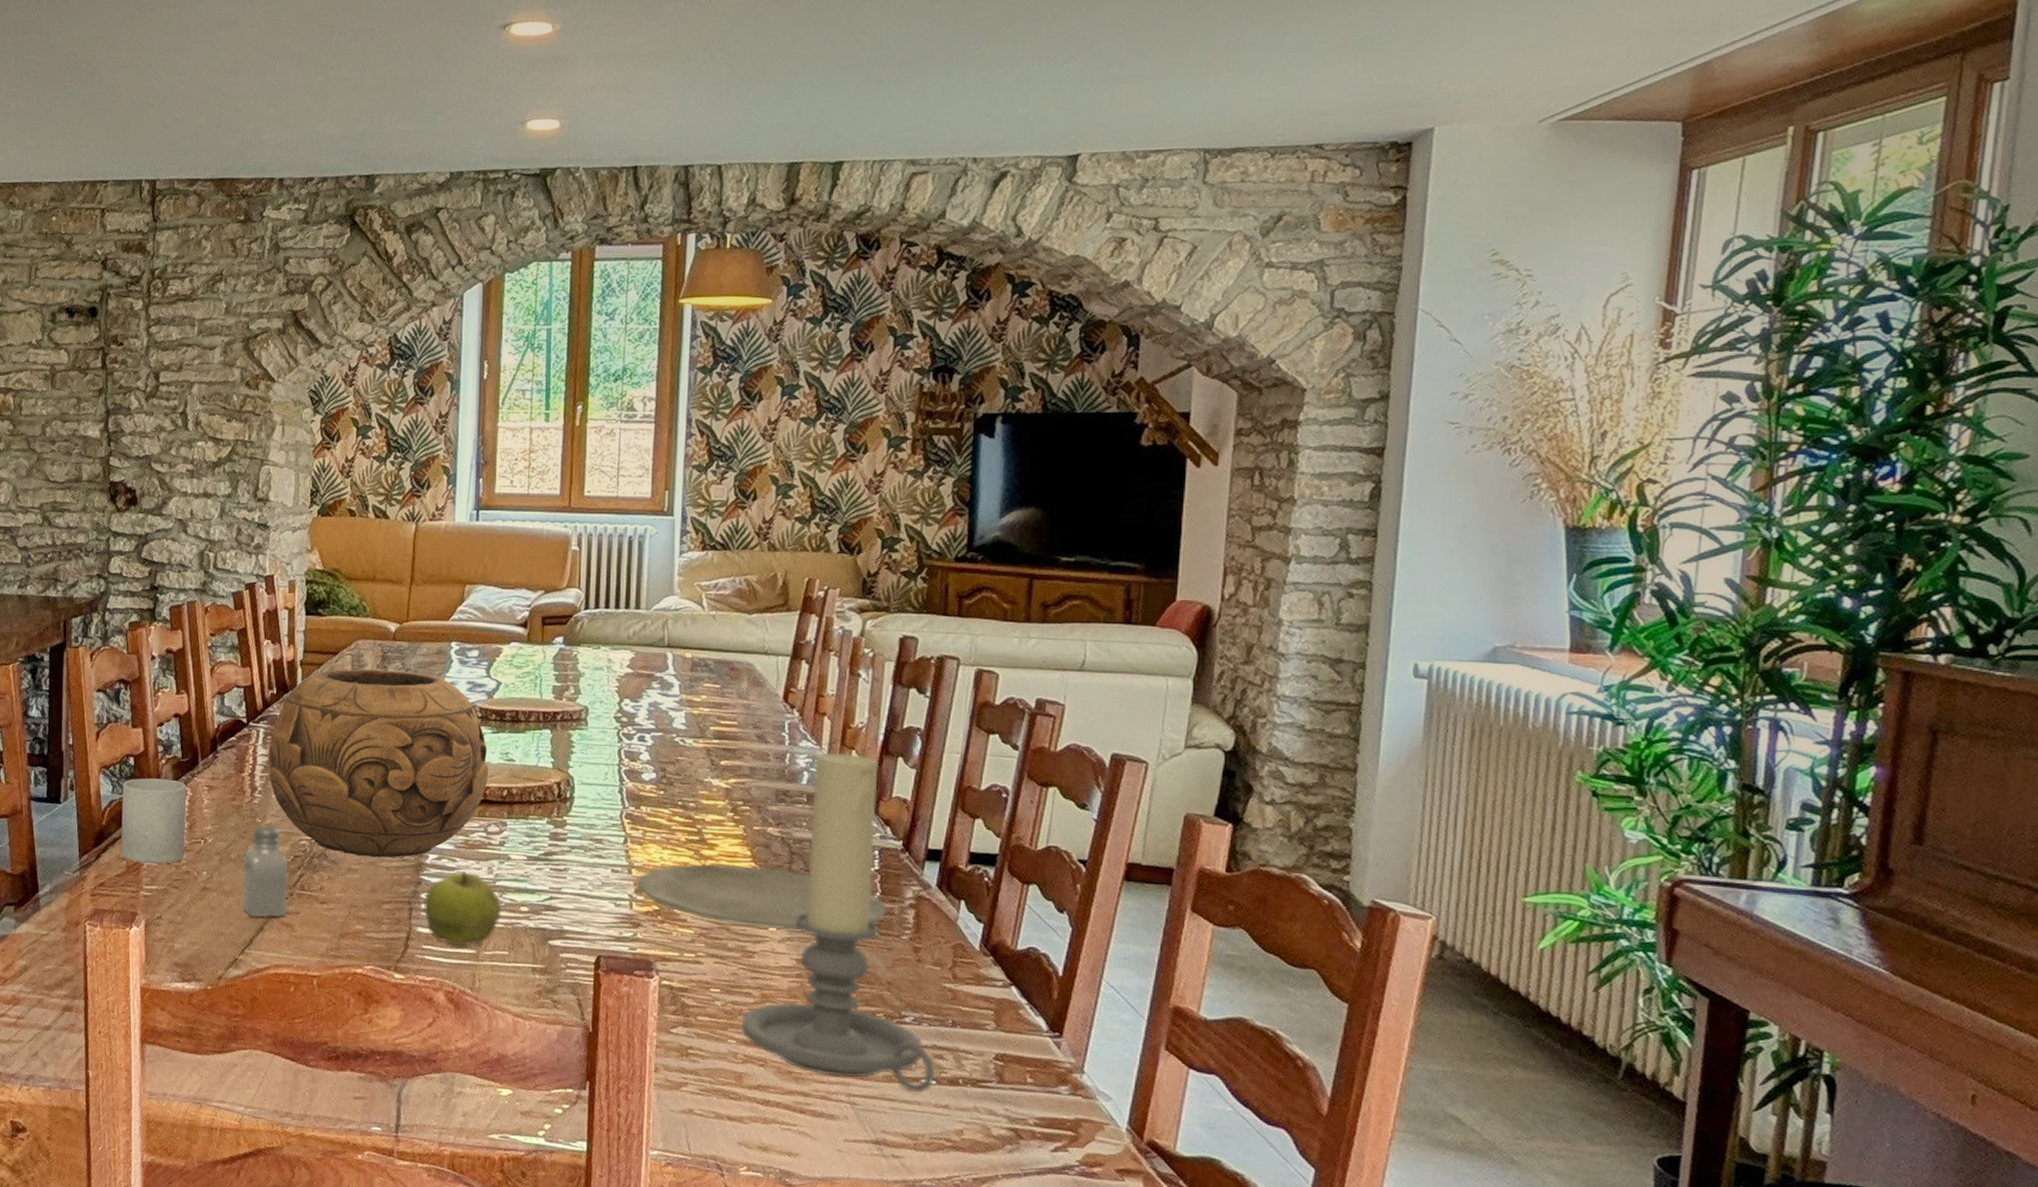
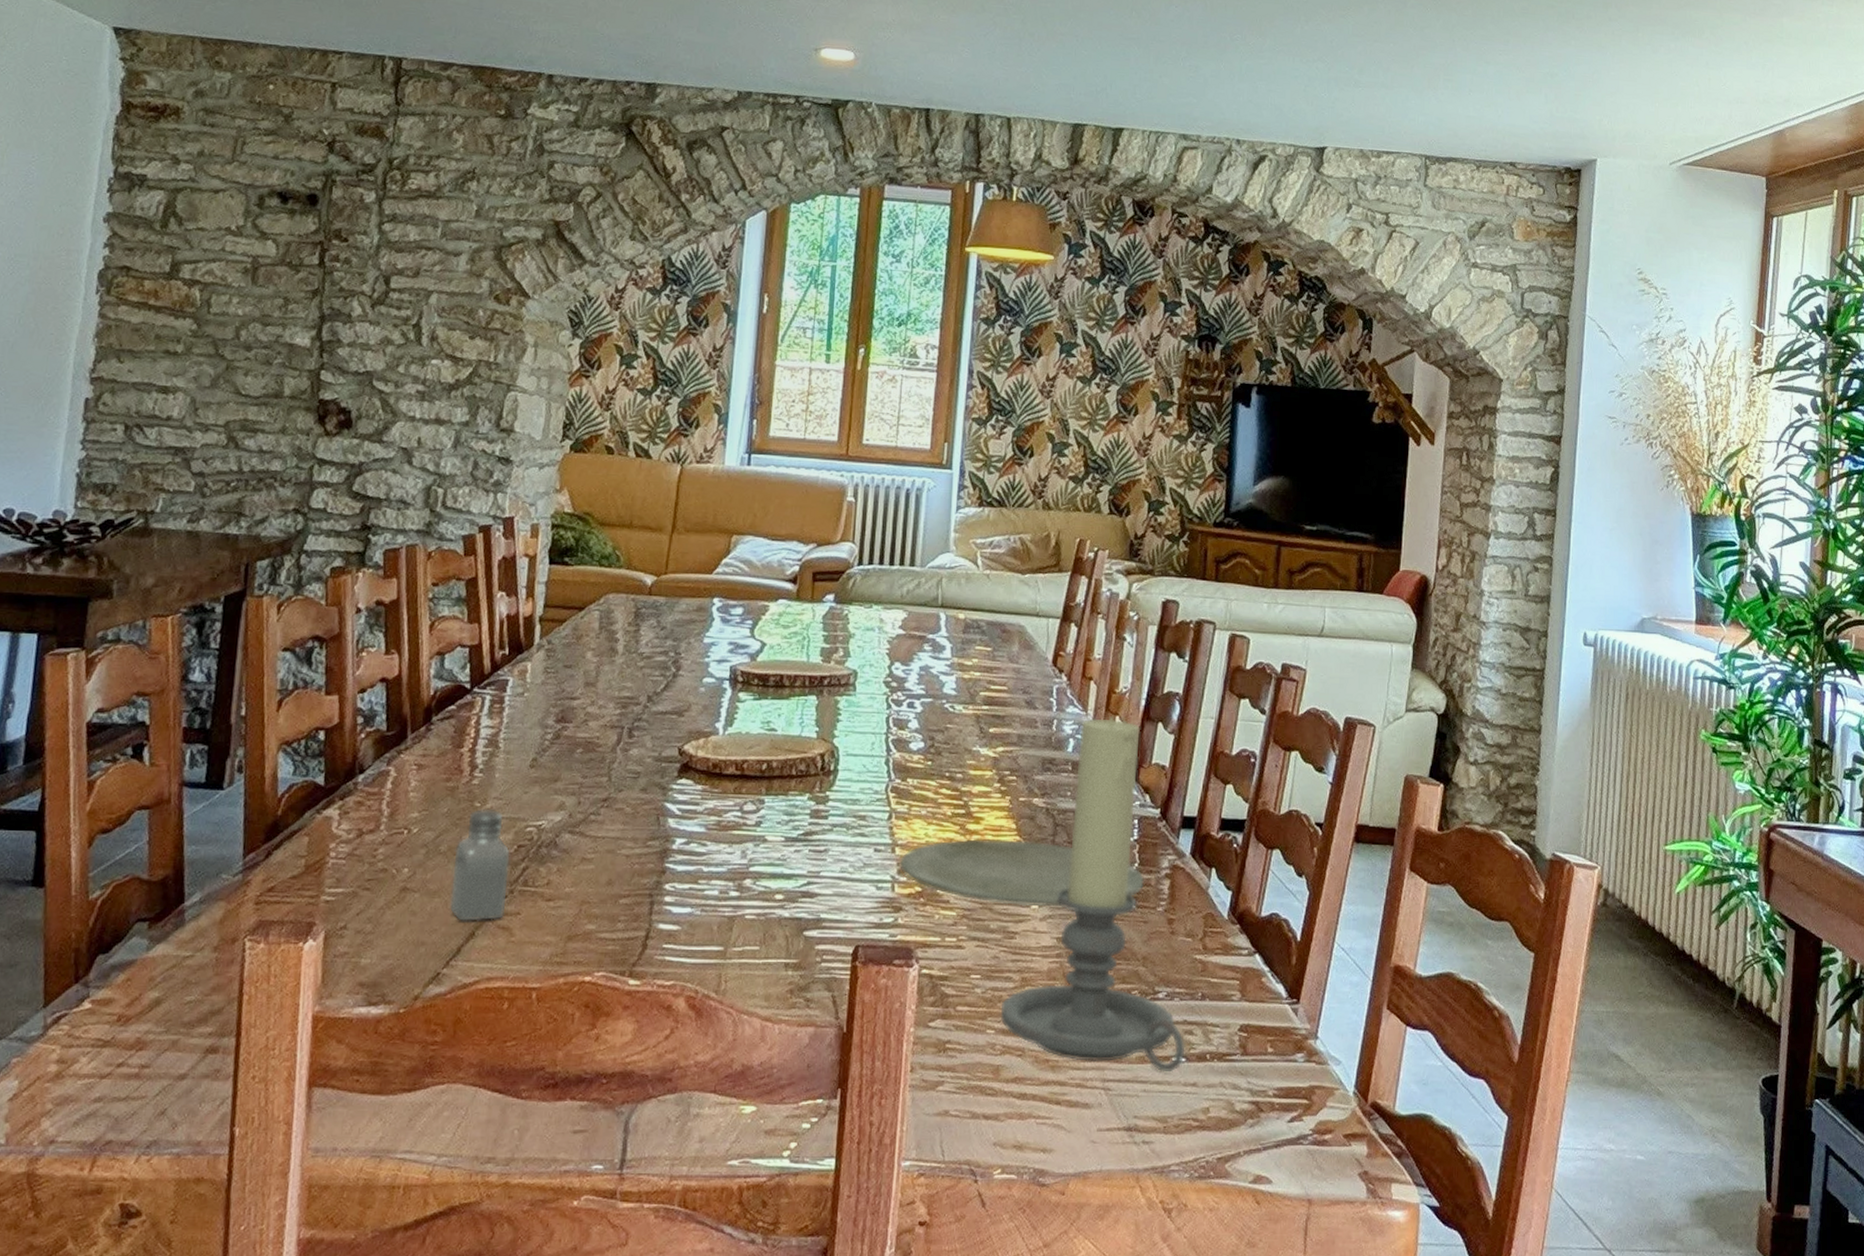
mug: present [121,778,187,864] -> none [299,756,390,862]
decorative bowl: present [267,669,489,858] -> none [492,627,748,844]
apple: present [424,871,502,947] -> none [667,856,755,943]

